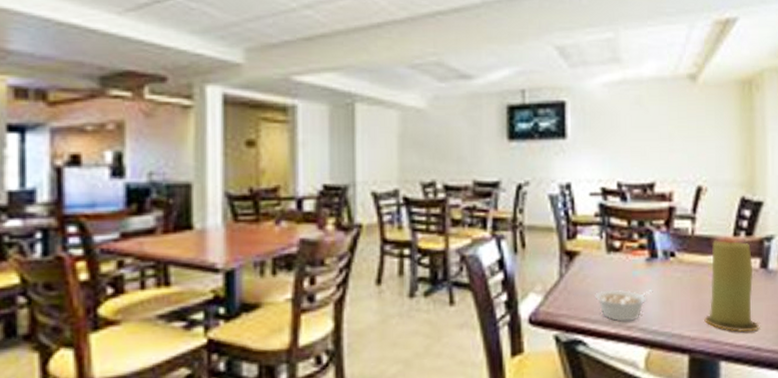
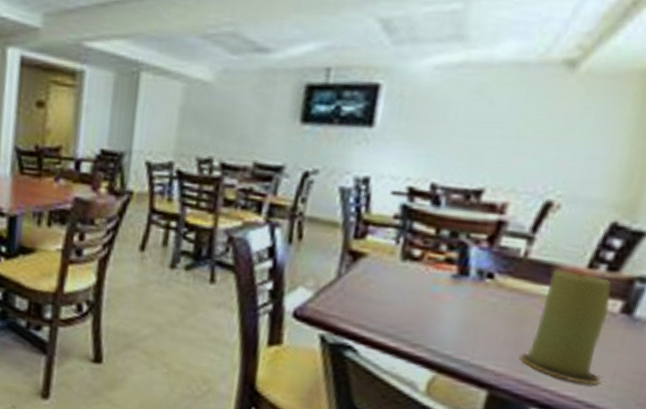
legume: present [595,290,653,322] -> none [376,300,455,339]

